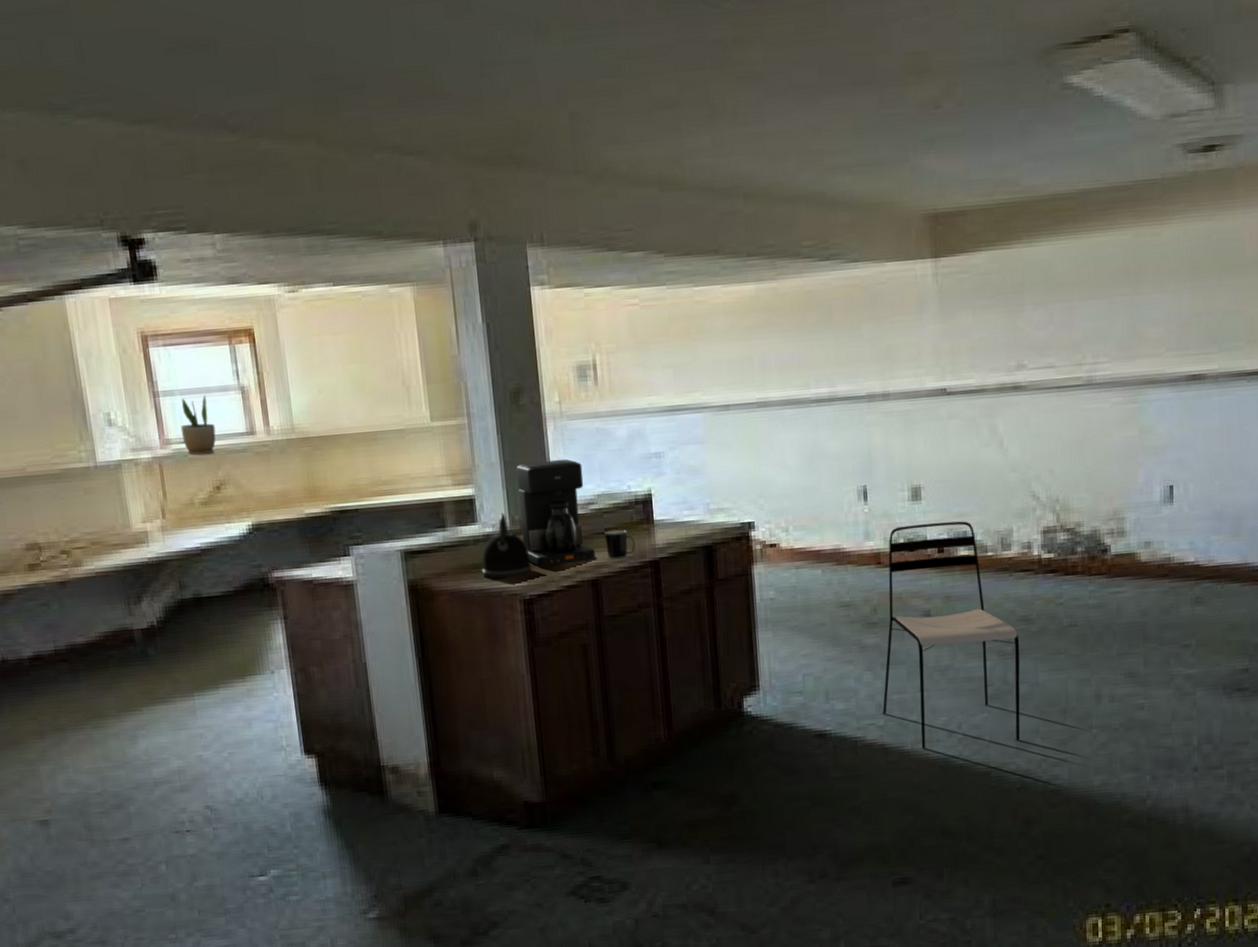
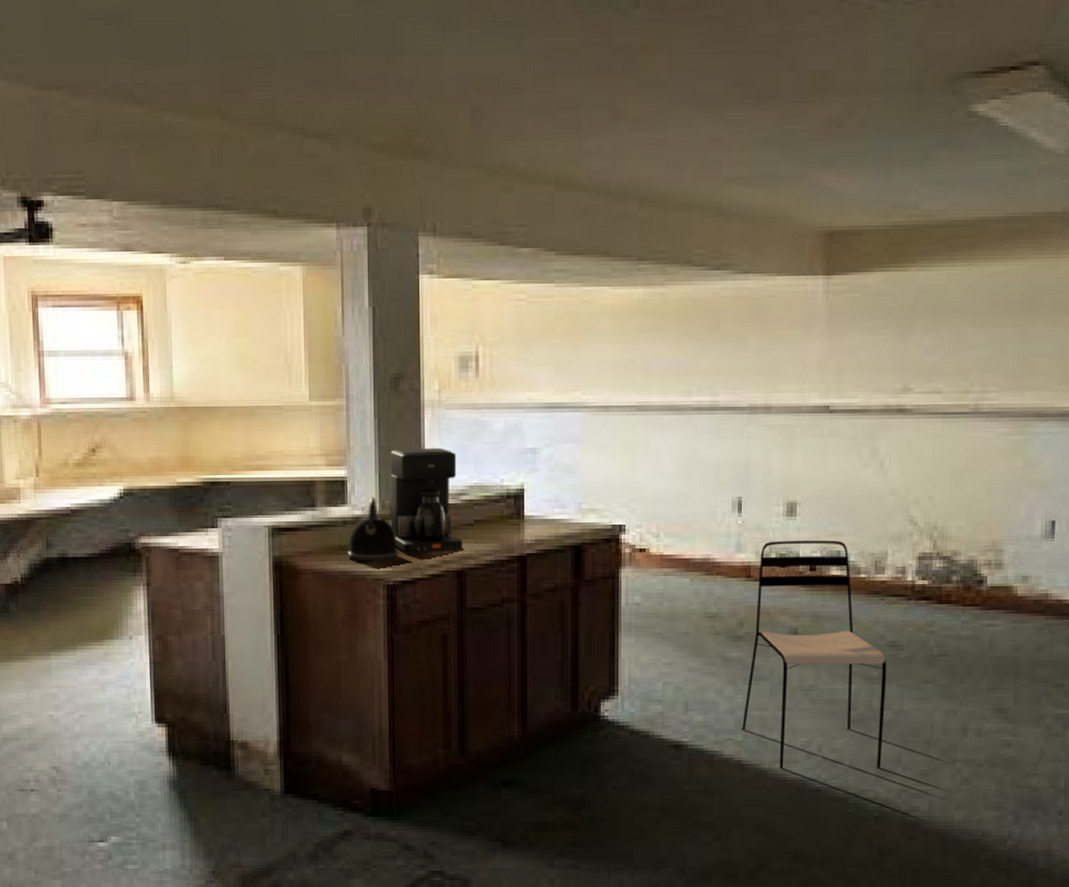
potted plant: present [180,395,216,456] -> none [62,358,96,417]
mug: present [604,529,636,561] -> none [474,522,504,554]

